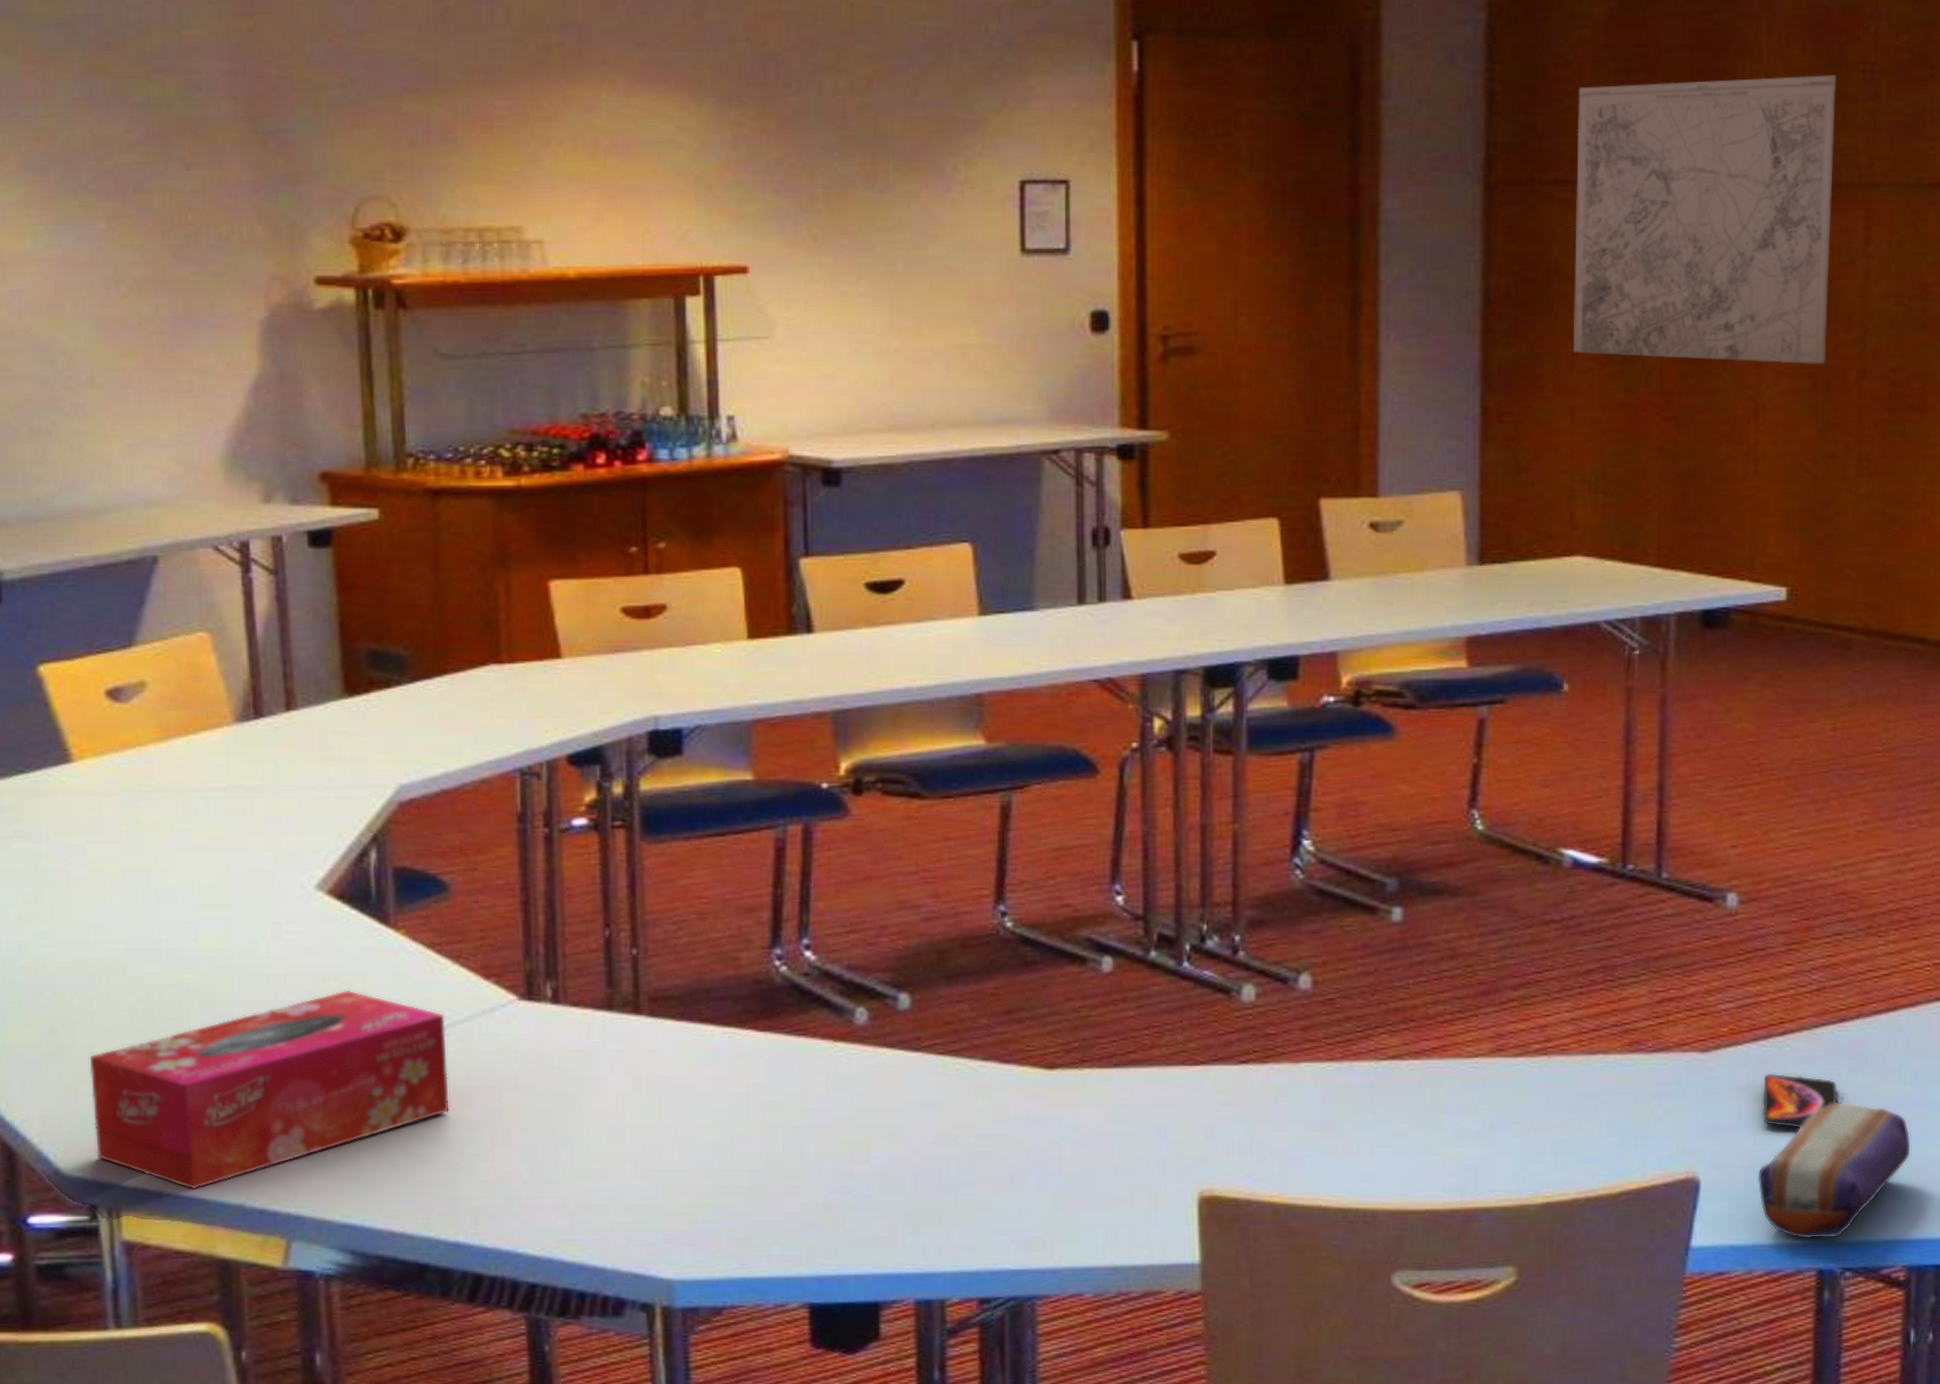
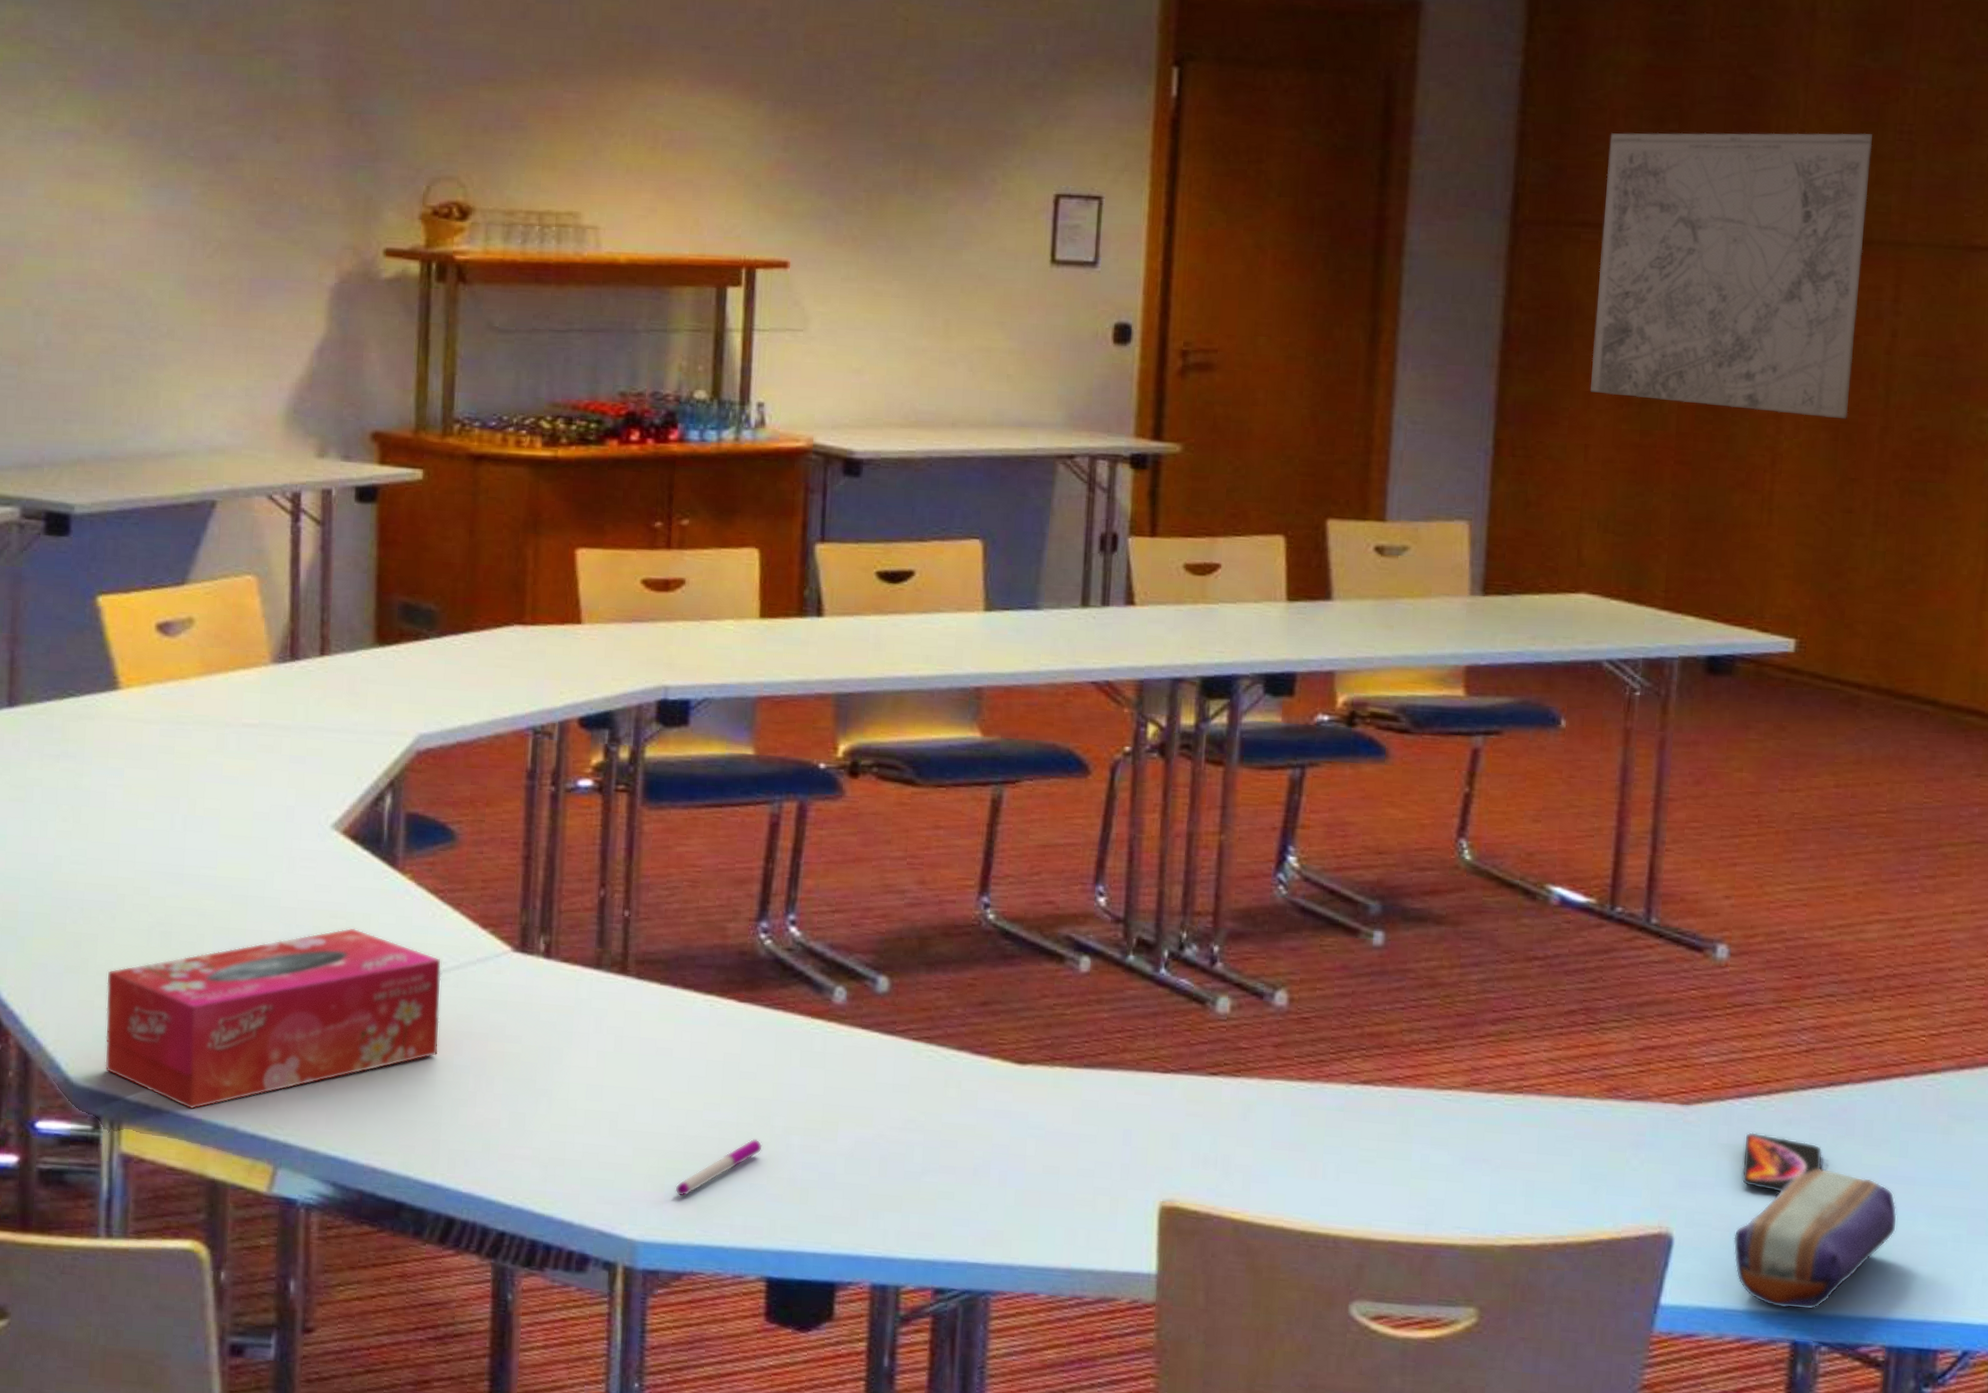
pen: none [708,1167,794,1231] -> present [675,1138,763,1197]

